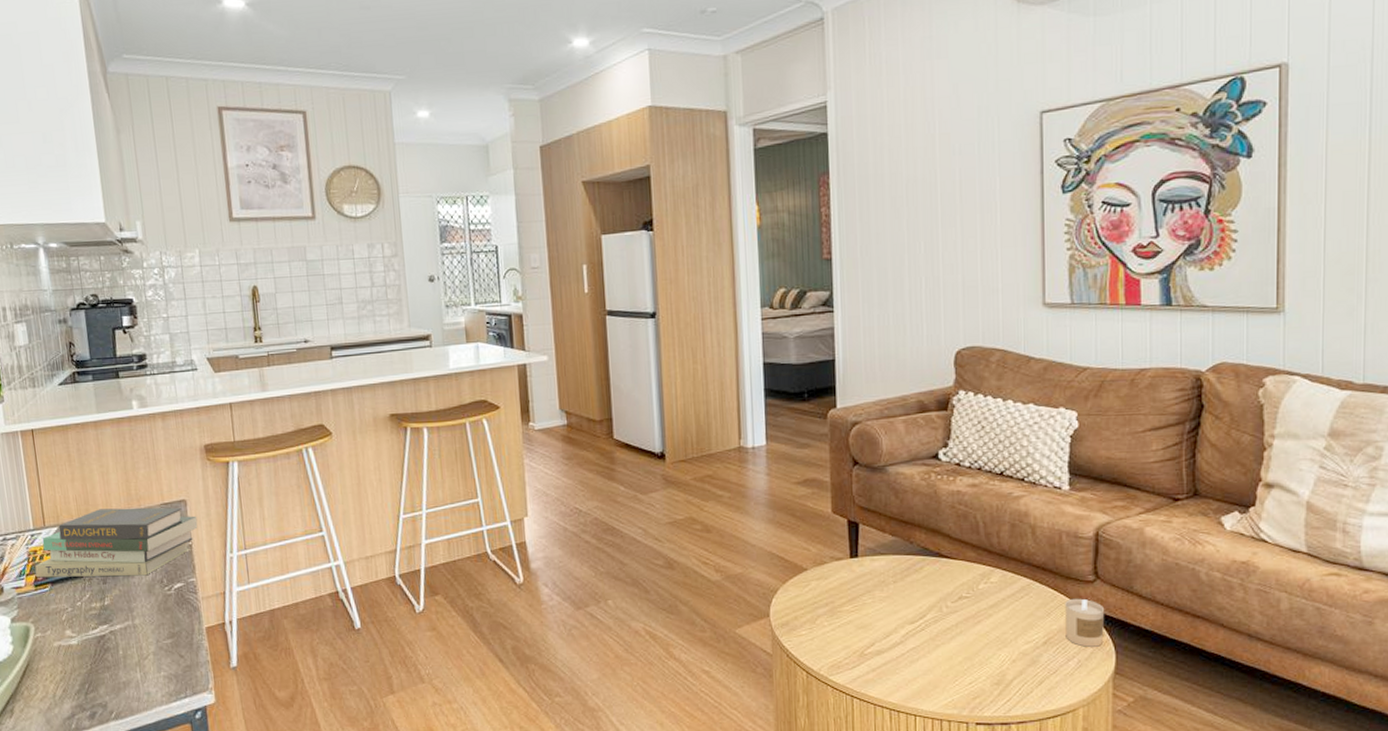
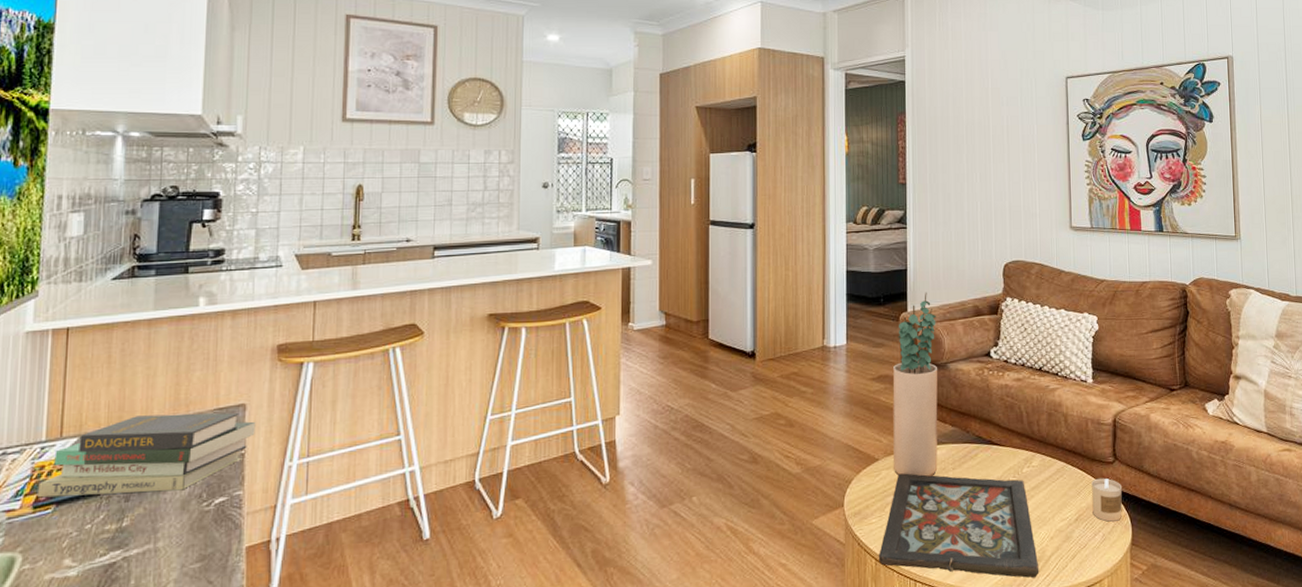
decorative tray: none [809,584,998,701] -> present [878,473,1039,578]
vase: none [821,385,876,589] -> present [892,292,938,477]

